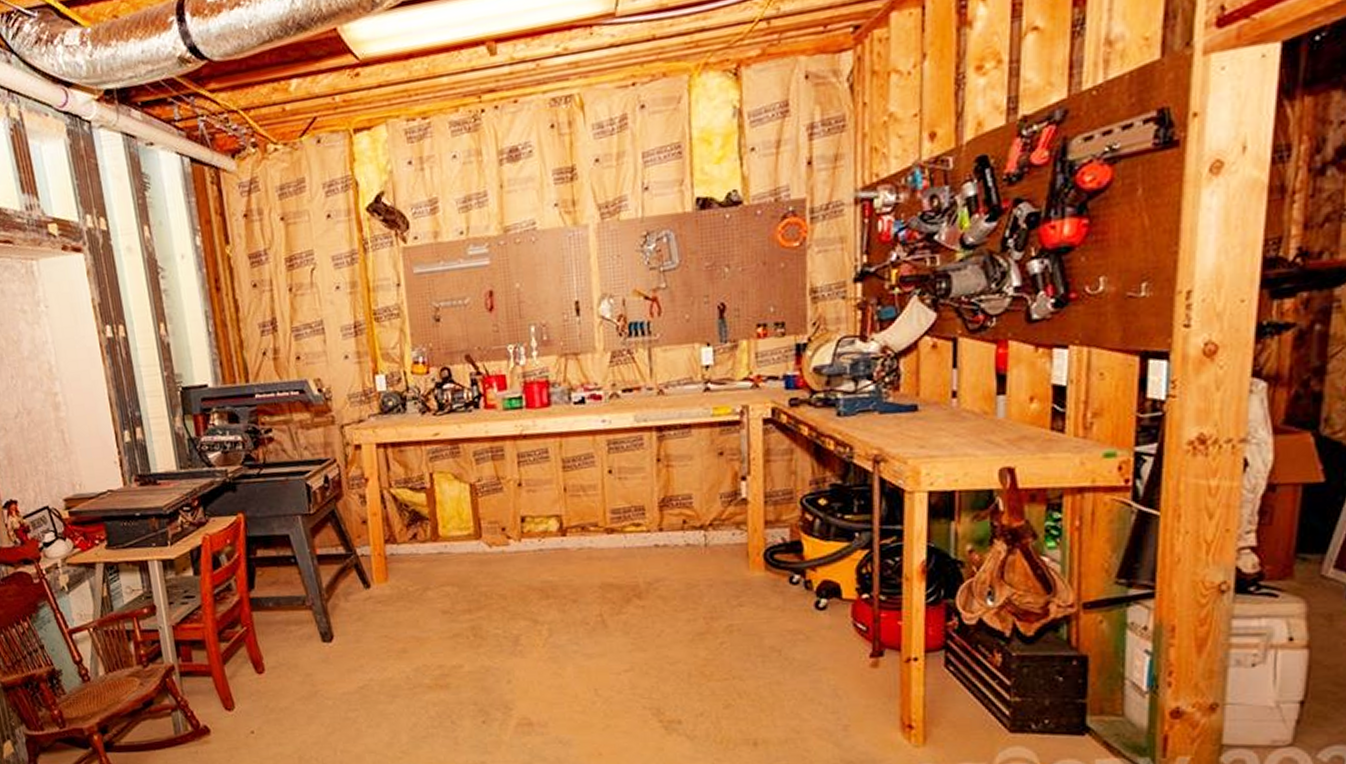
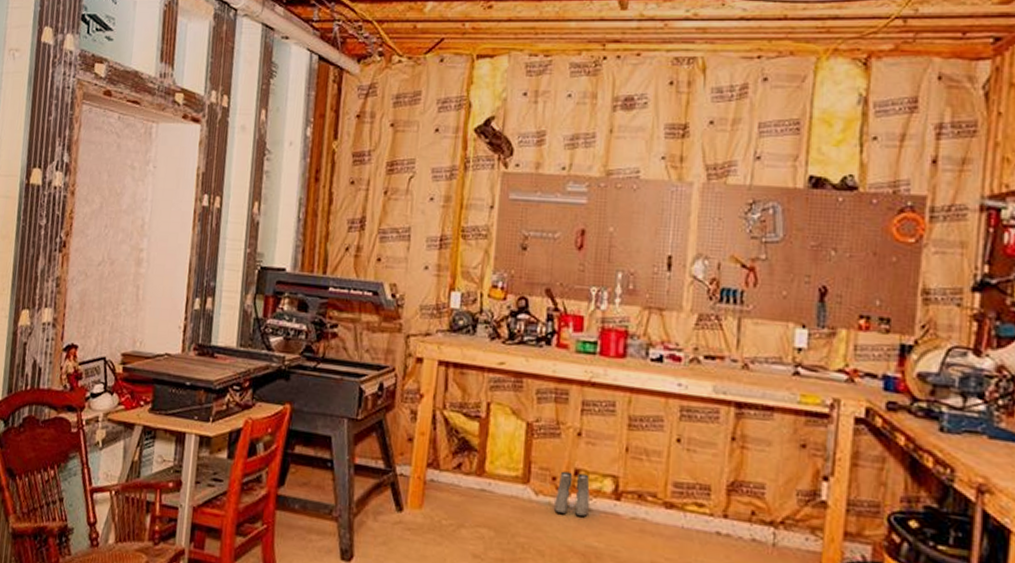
boots: none [507,519,540,558] -> present [554,471,590,516]

